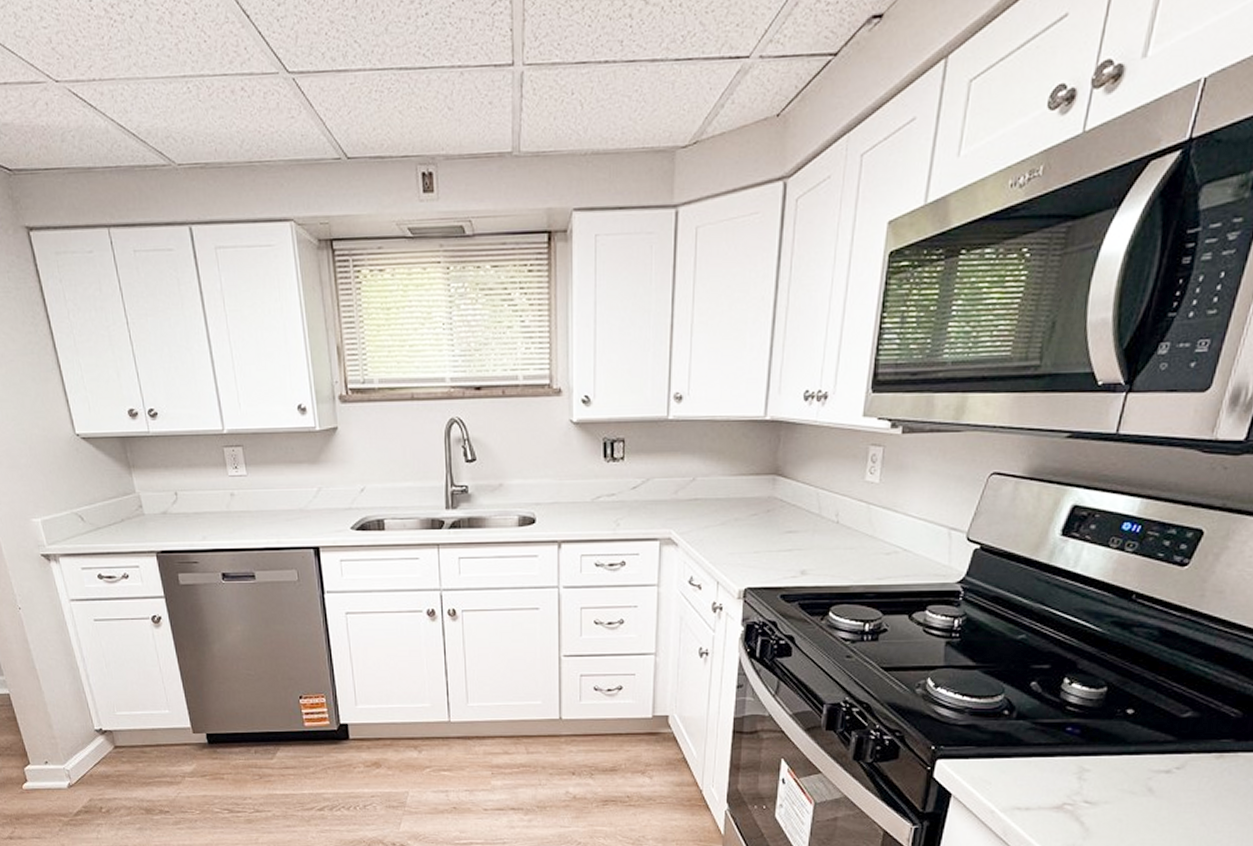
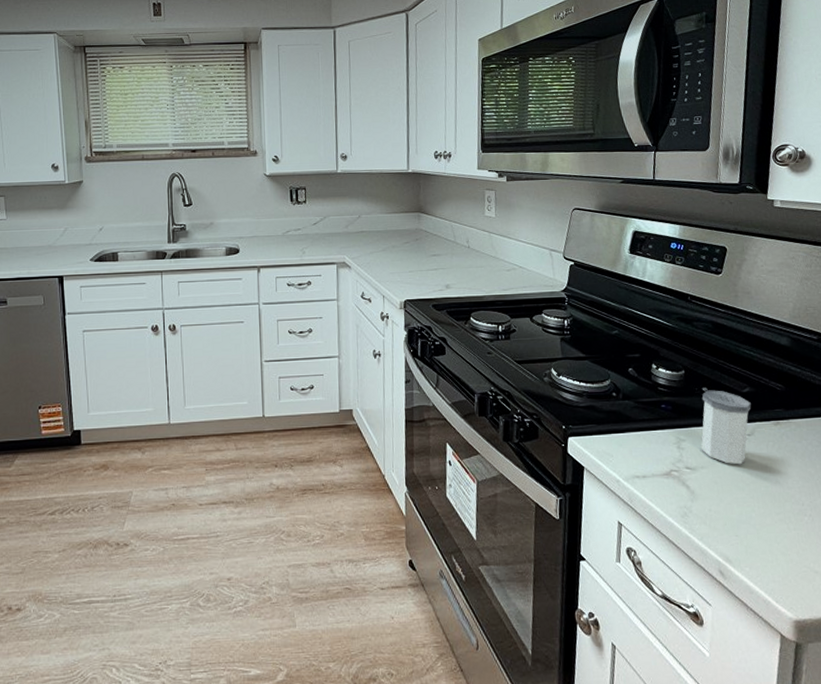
salt shaker: none [1110,712,1190,802] -> present [701,390,751,465]

